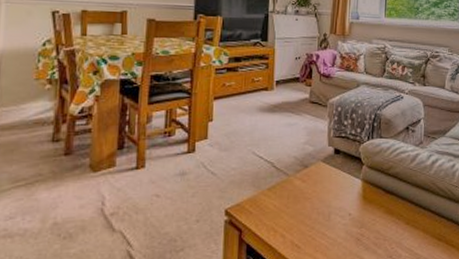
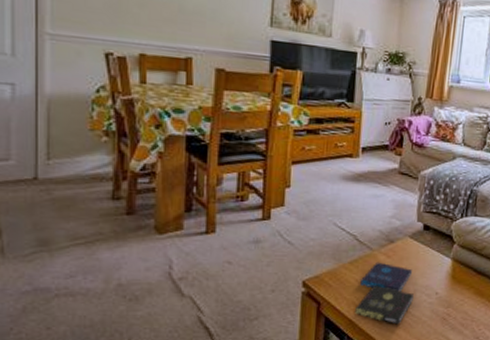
music album box set: none [274,187,328,248] -> present [355,262,414,325]

